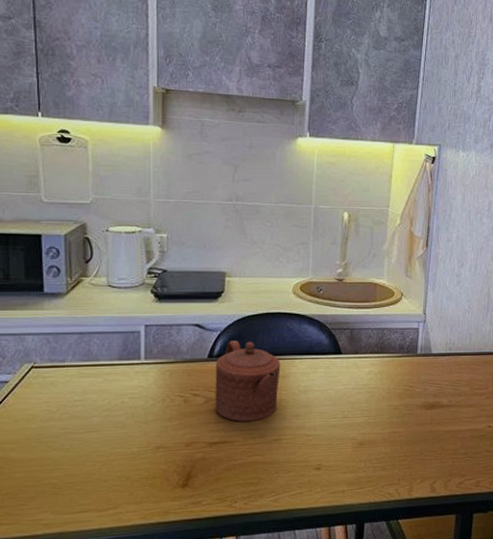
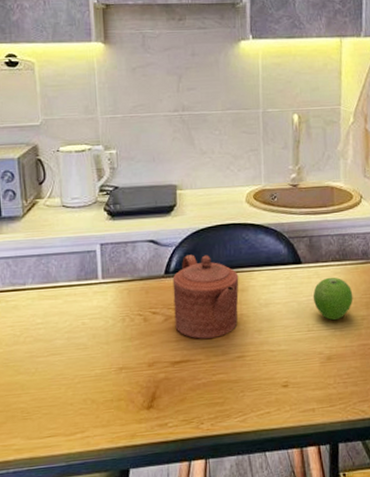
fruit: none [350,368,388,409] -> present [313,277,353,321]

